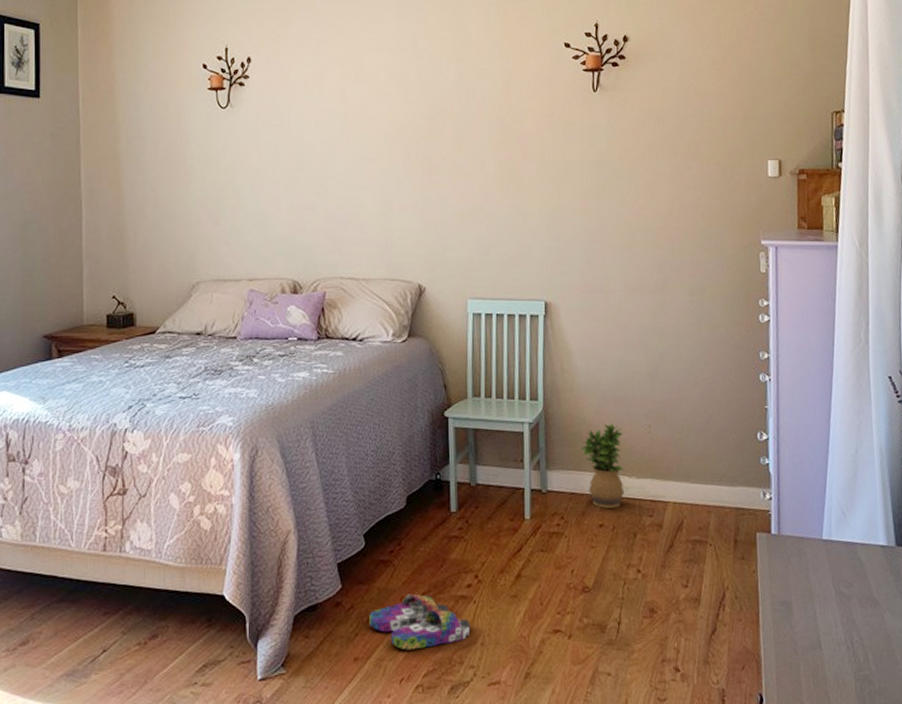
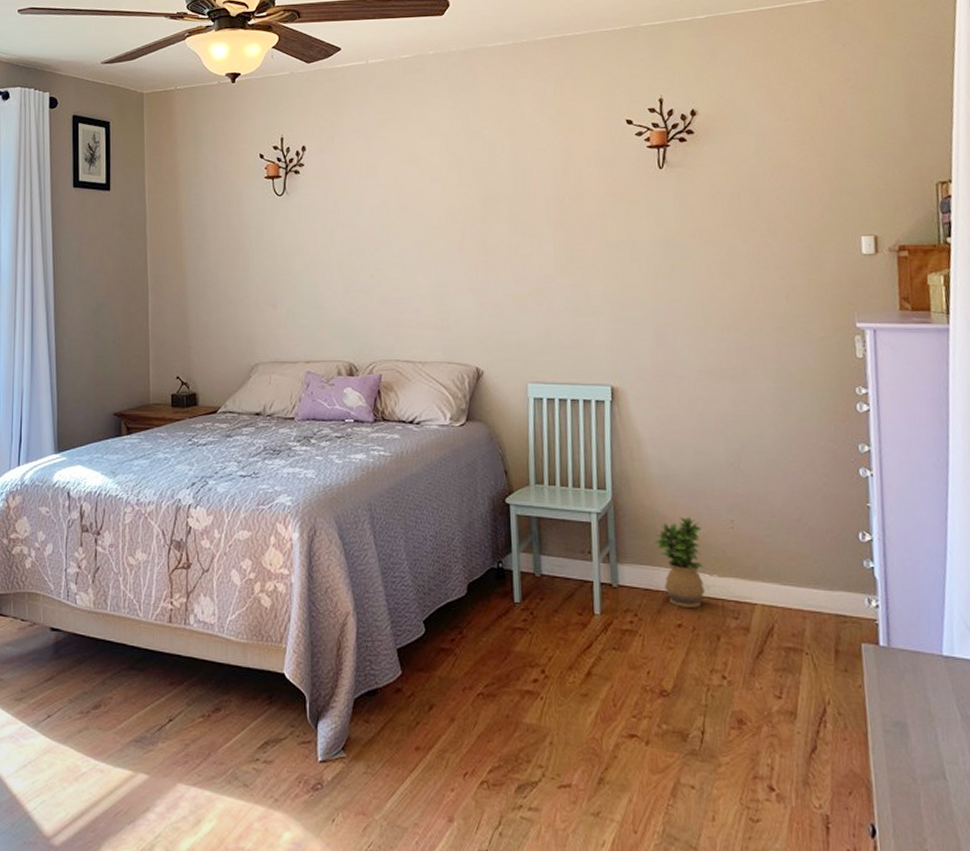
slippers: present [369,594,471,650] -> none [430,685,538,744]

